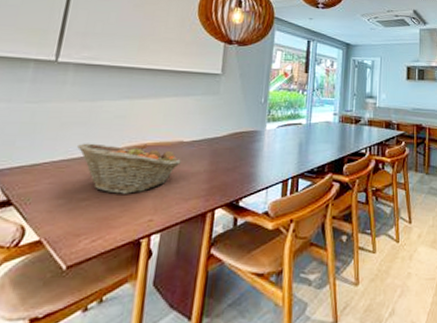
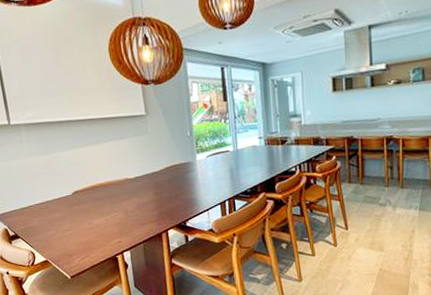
fruit basket: present [77,143,181,194] -> none [49,184,131,225]

